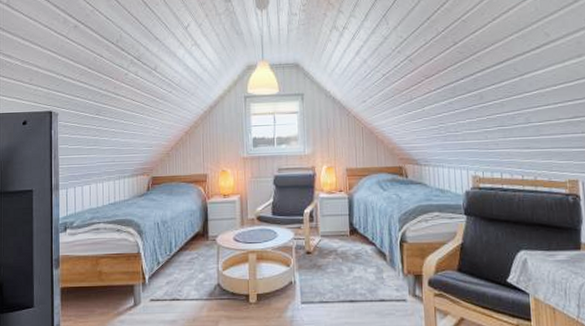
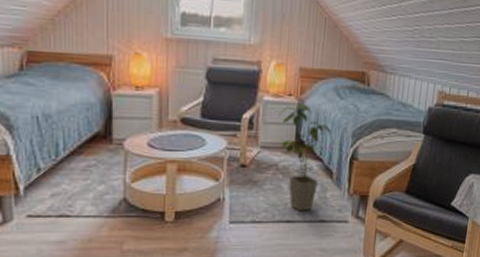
house plant: none [333,198,380,292] -> present [279,104,332,211]

